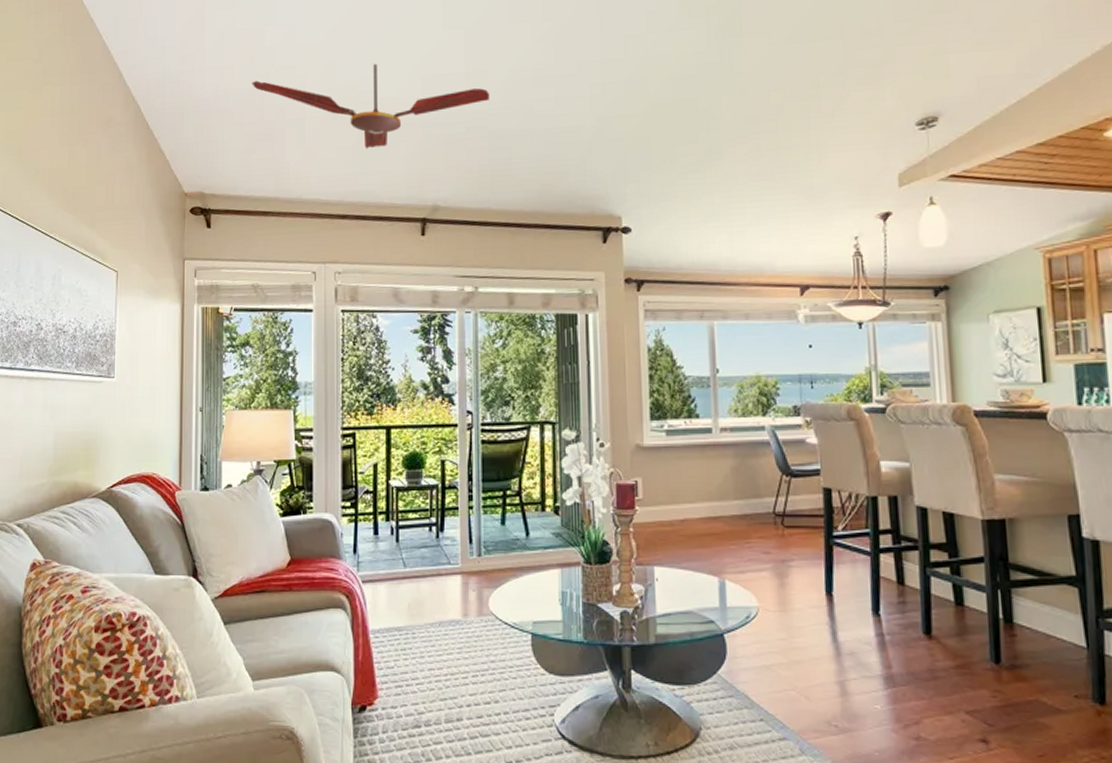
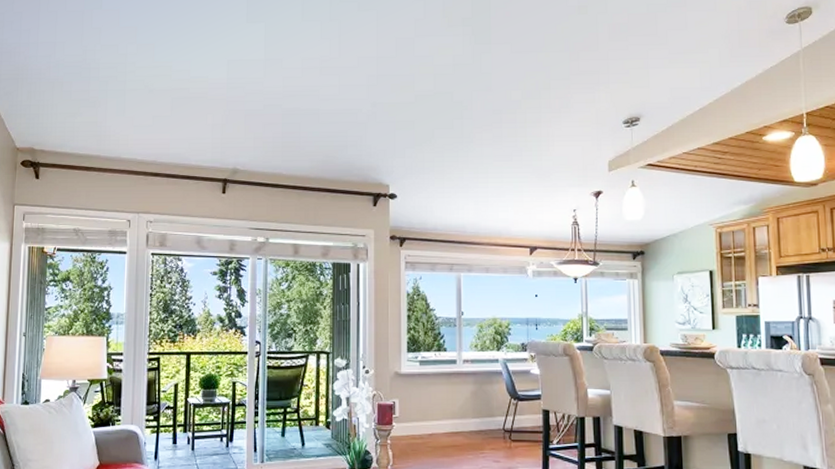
ceiling fan: present [252,63,489,149] -> none [80,47,284,119]

